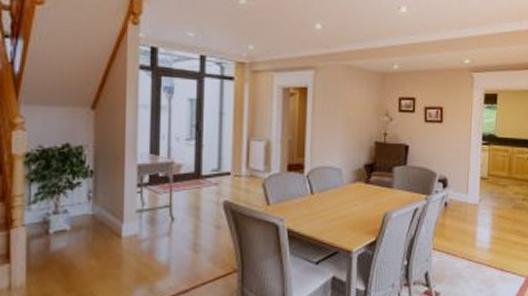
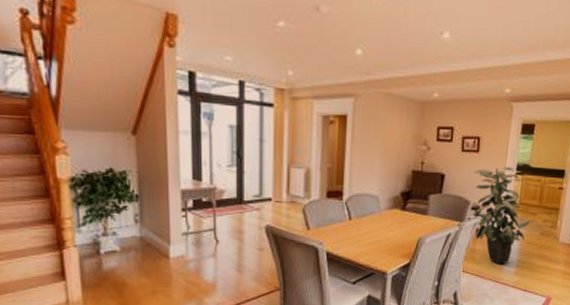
indoor plant: none [439,137,501,241] -> present [472,167,530,264]

